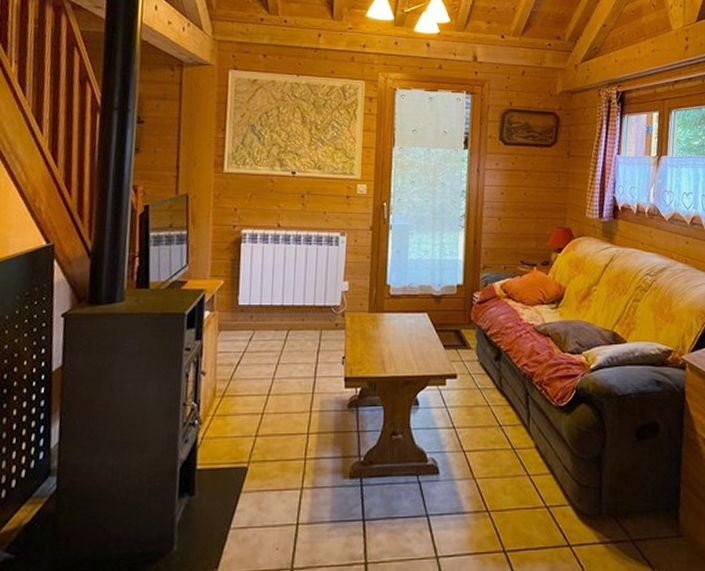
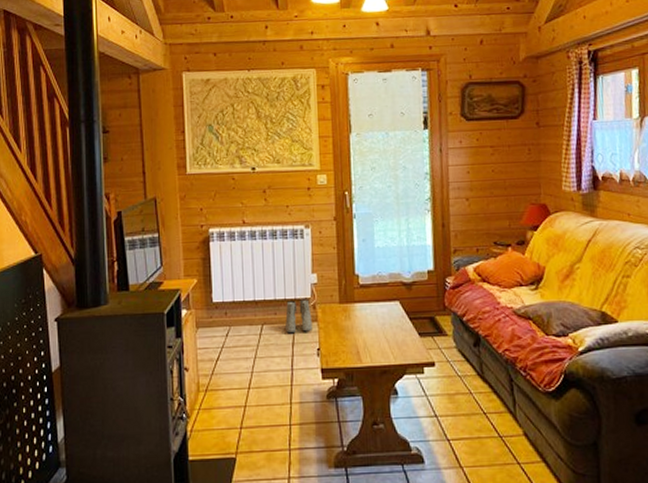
boots: none [312,306,340,339] -> present [285,299,312,333]

